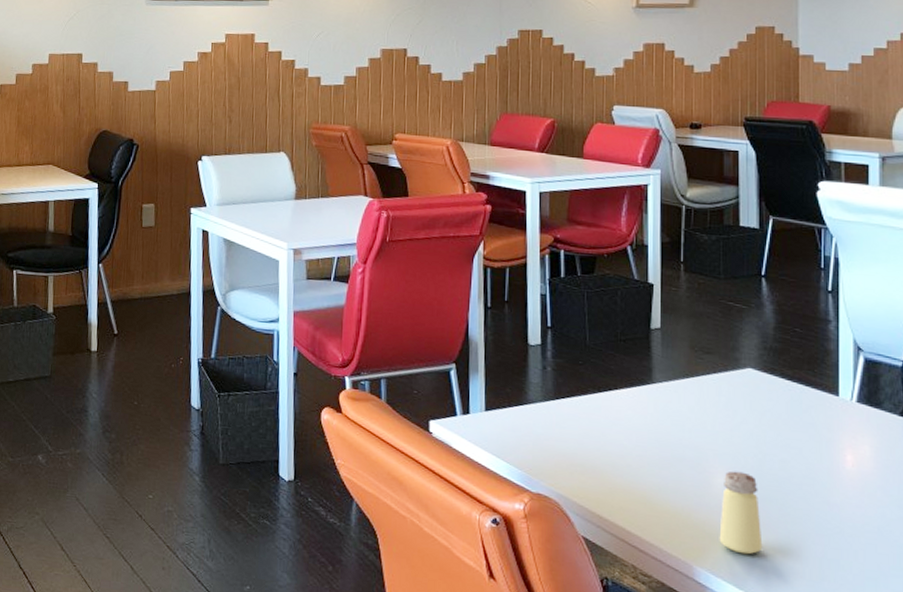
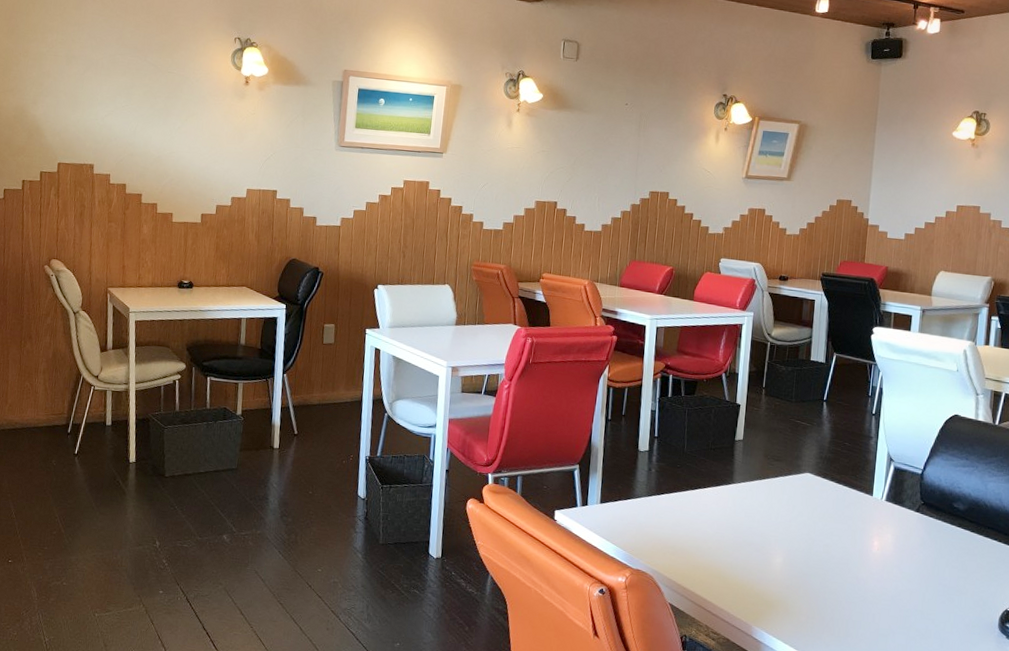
saltshaker: present [719,471,763,555] -> none [773,552,806,617]

